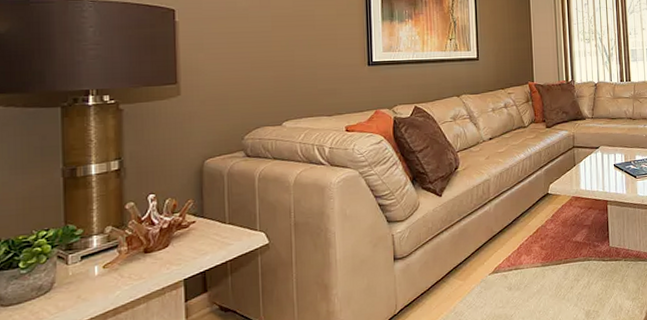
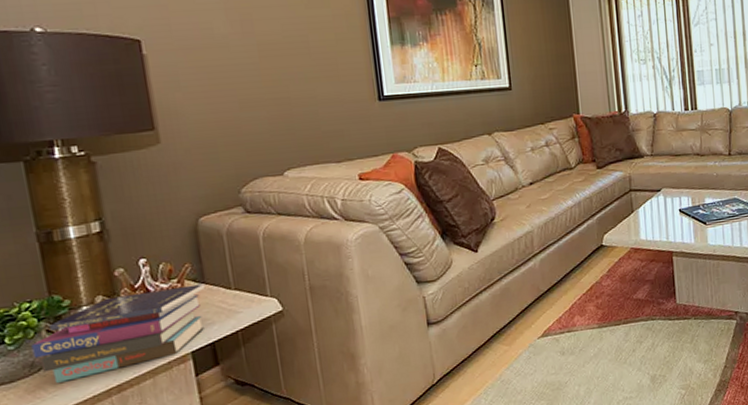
books: none [42,218,204,306] -> present [31,283,206,384]

